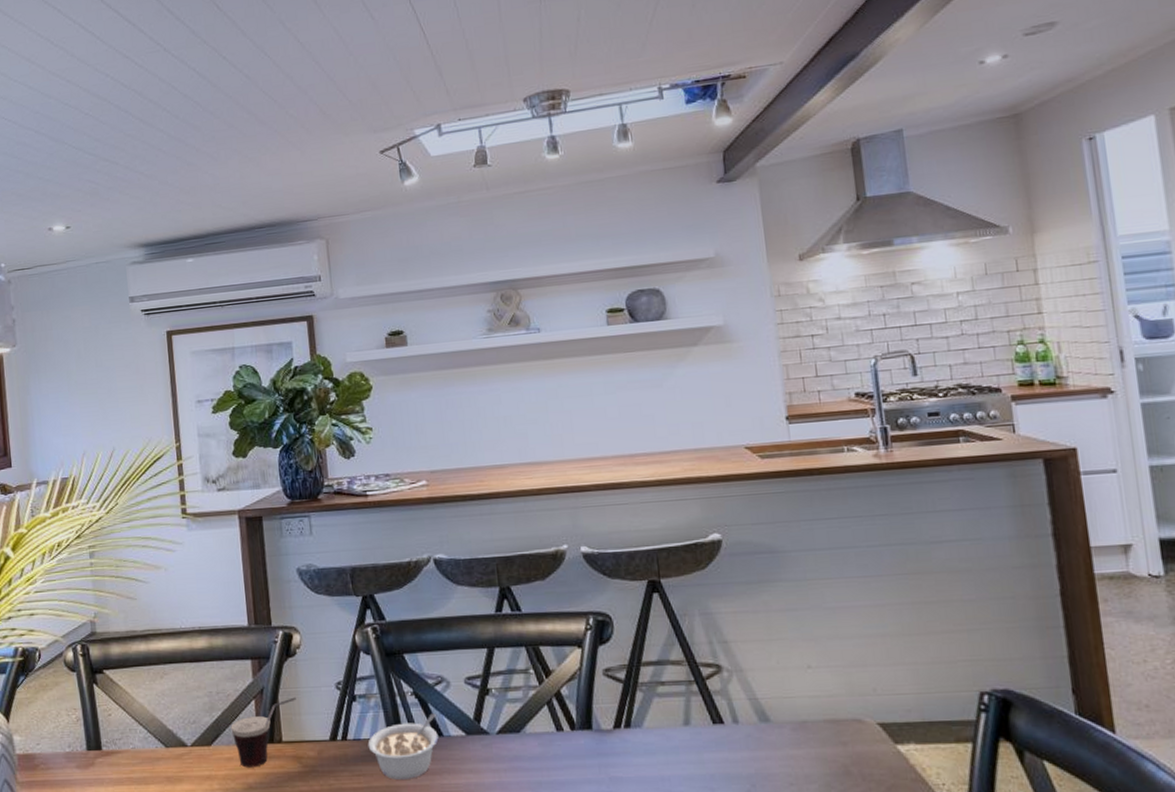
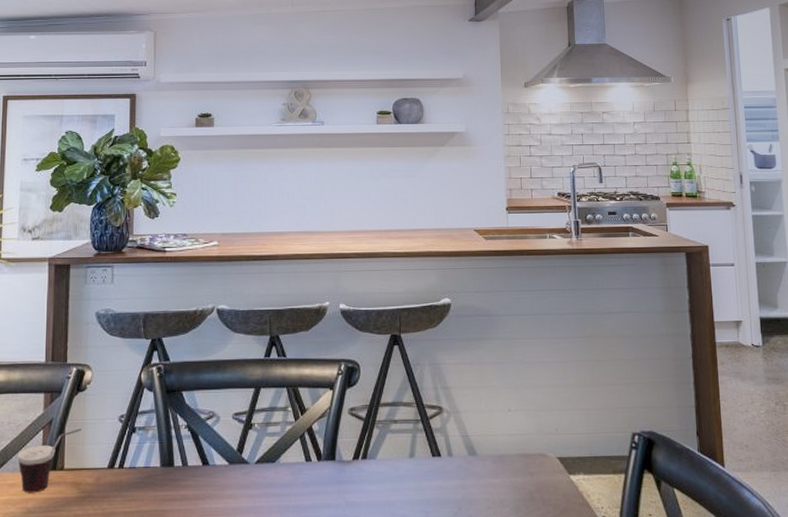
legume: present [367,713,439,780] -> none [142,445,205,504]

